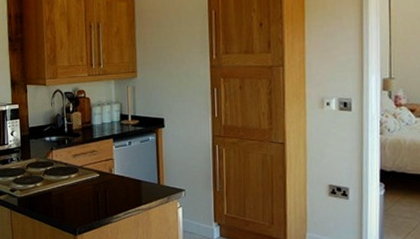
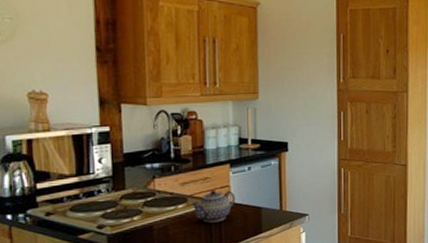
teapot: none [80,161,119,193] -> present [190,189,236,223]

